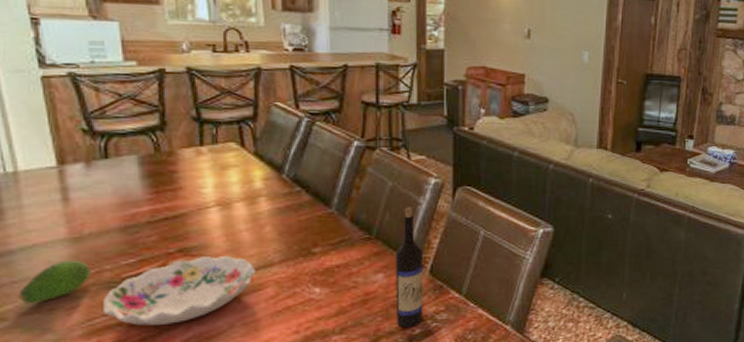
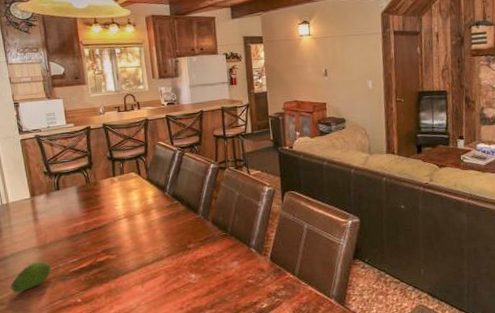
decorative bowl: present [103,255,256,326] -> none [59,253,152,306]
wine bottle: present [395,207,424,328] -> none [245,210,268,303]

